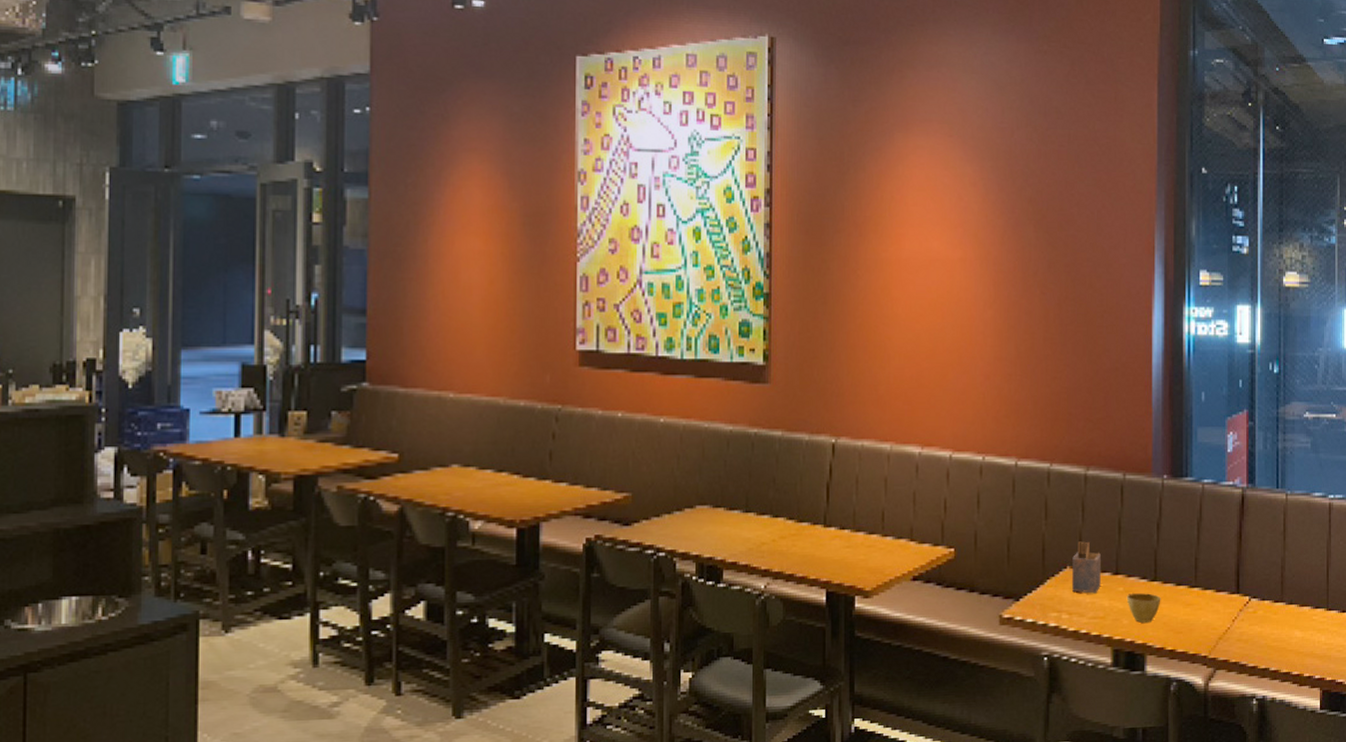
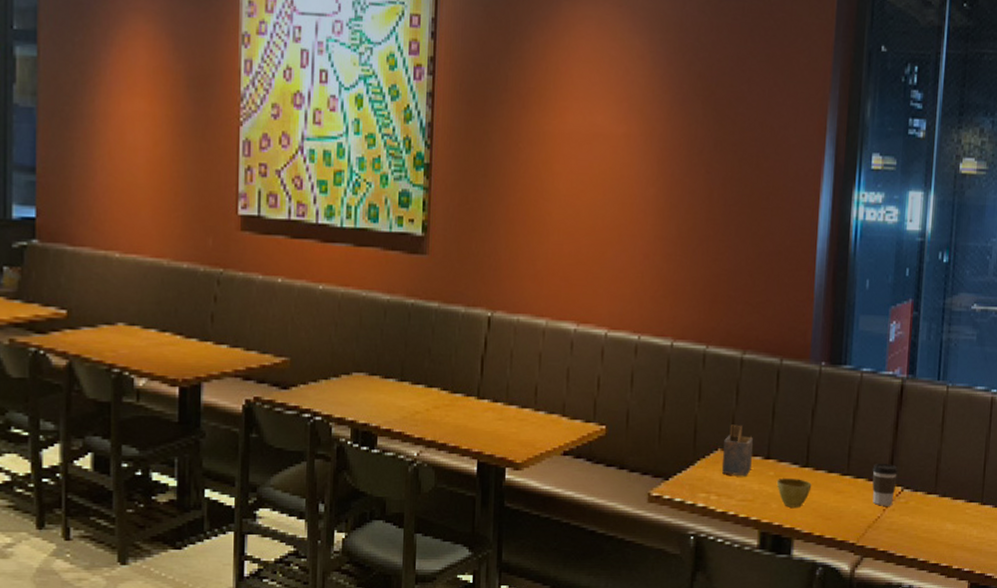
coffee cup: none [1219,573,1245,617] -> present [872,463,899,506]

